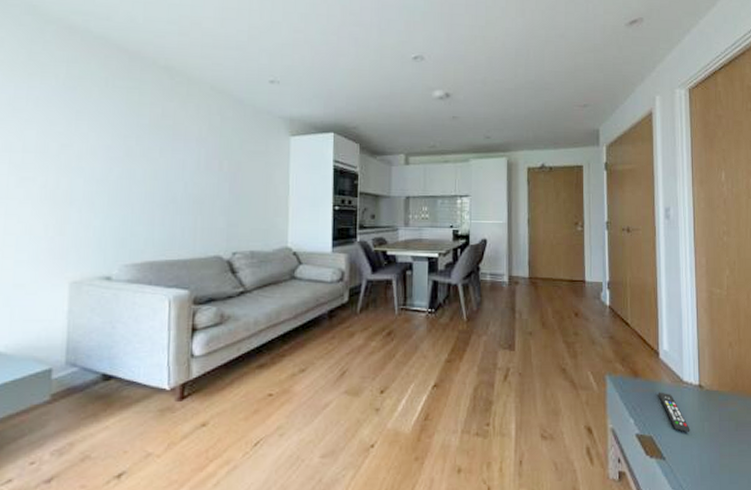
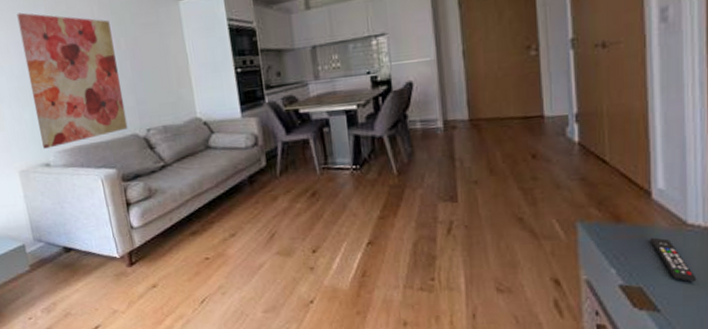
wall art: none [107,118,216,261] -> present [16,12,128,149]

